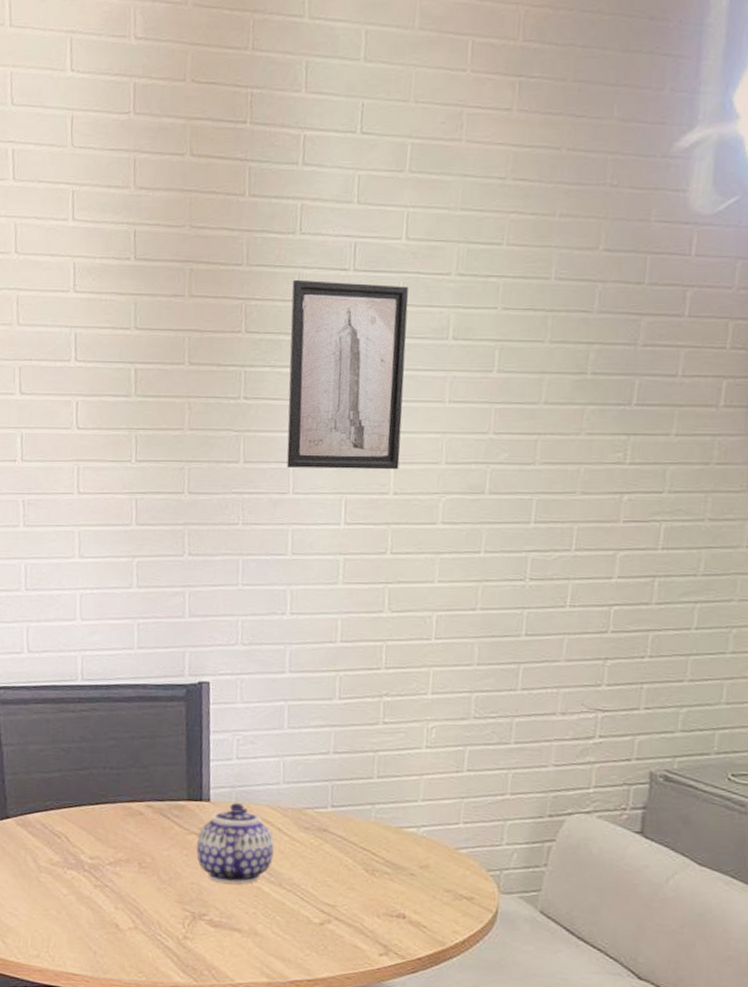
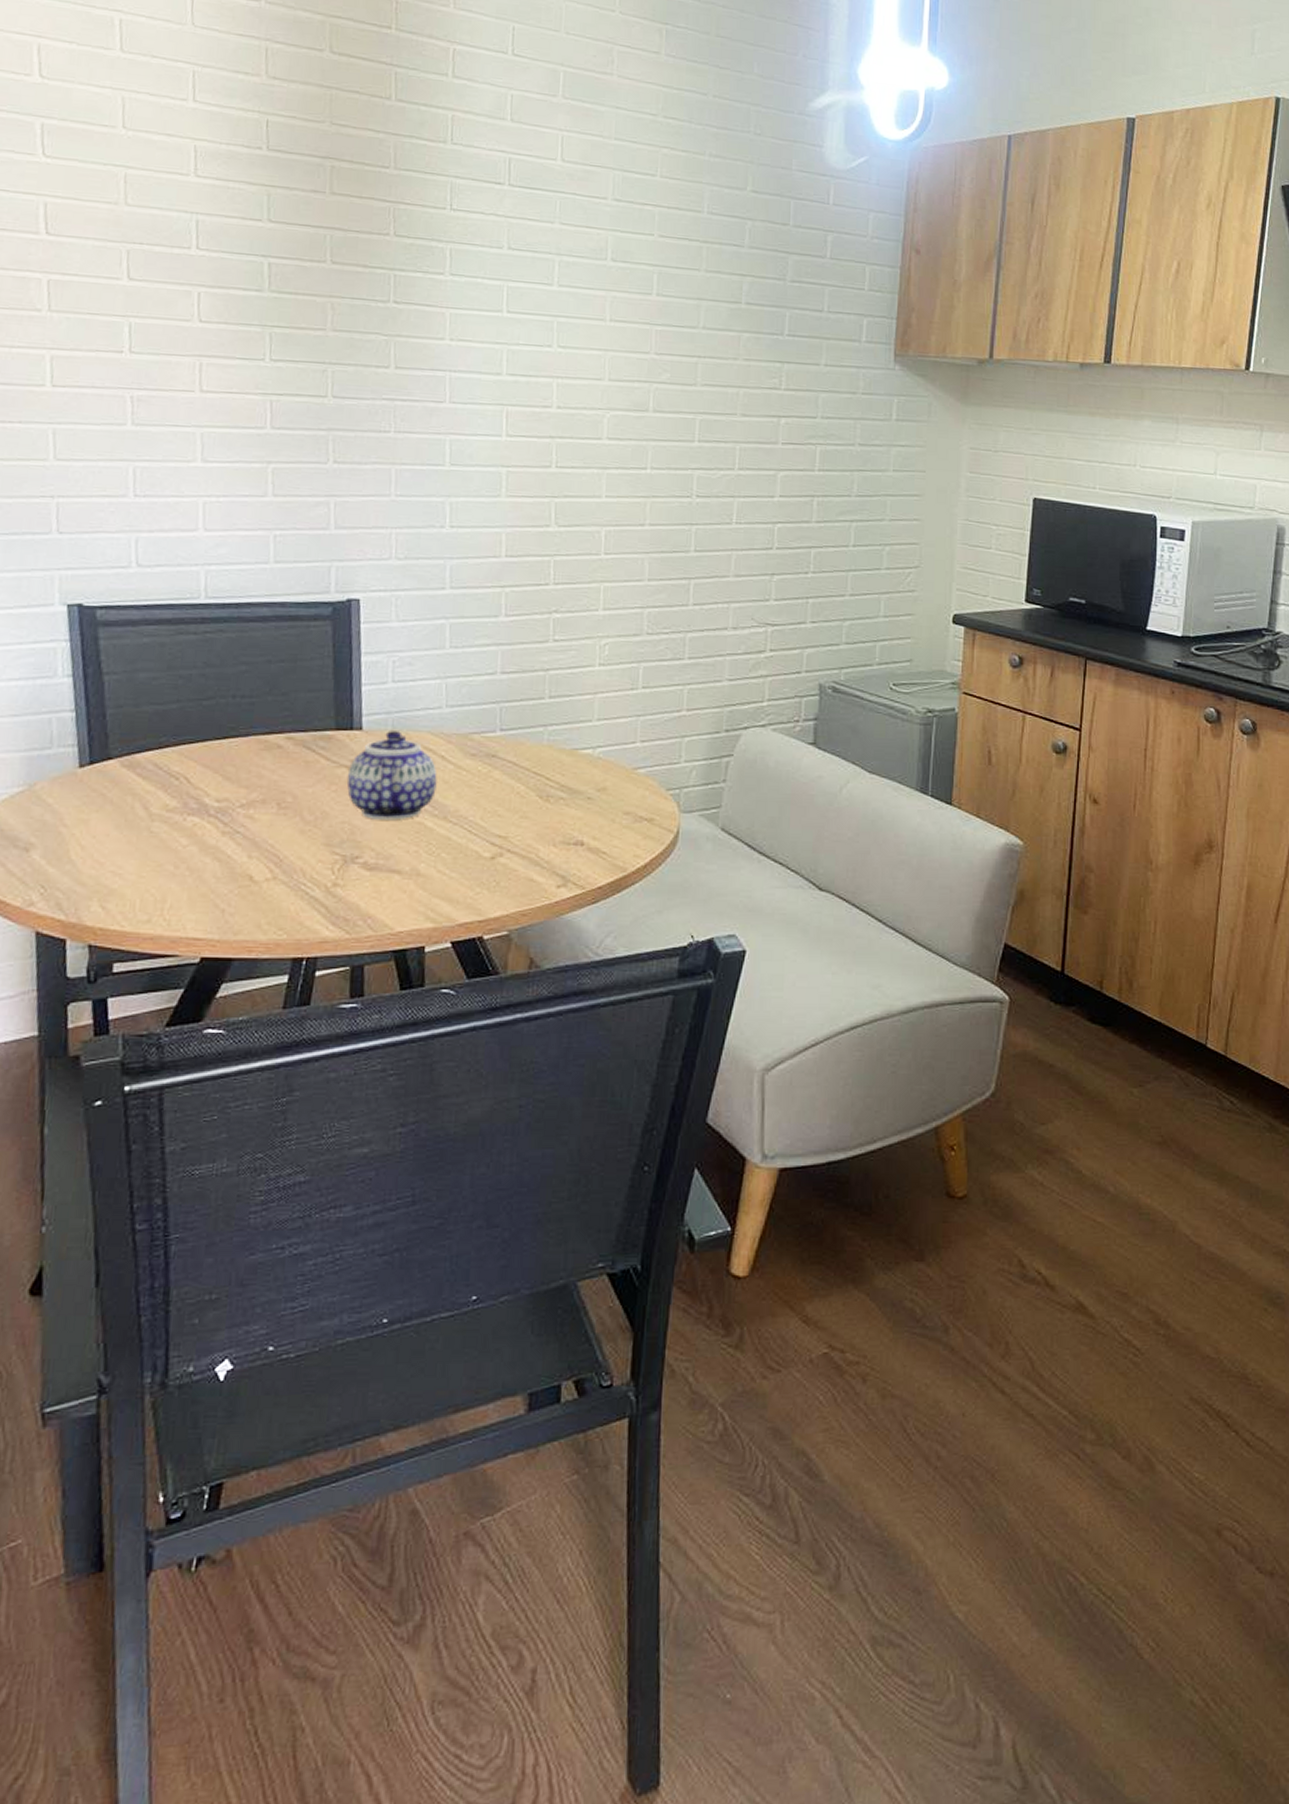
wall art: present [286,279,409,470] -> none [442,188,566,384]

